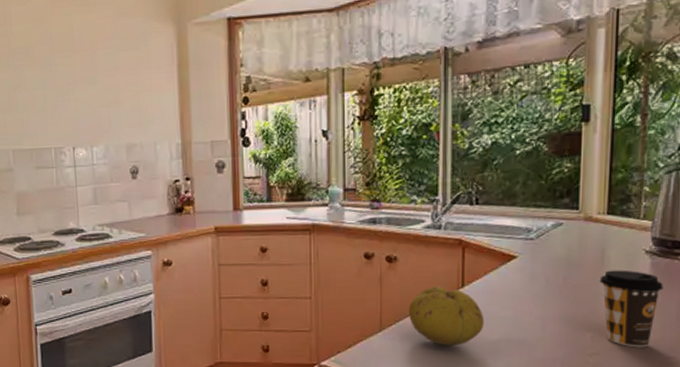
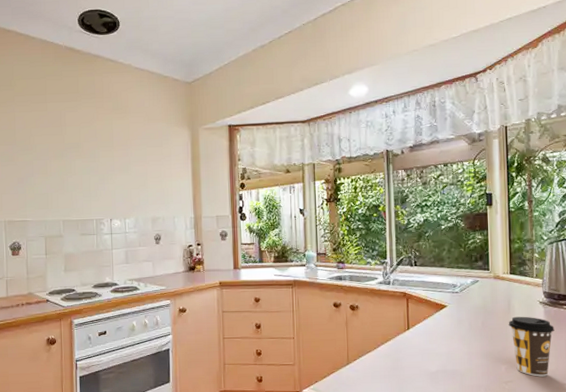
fruit: present [408,286,484,346] -> none [368,329,426,376]

